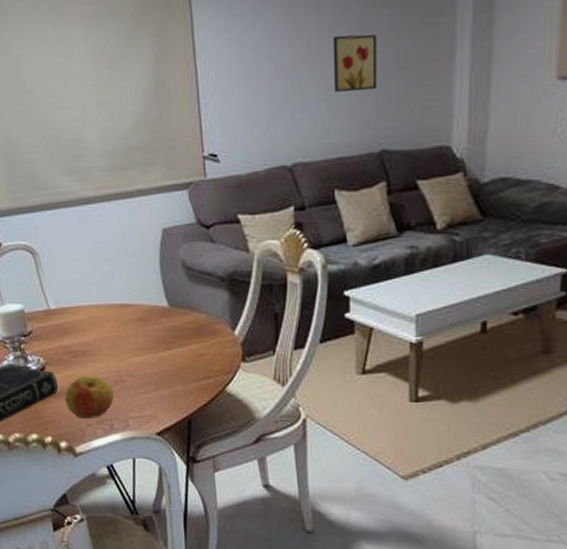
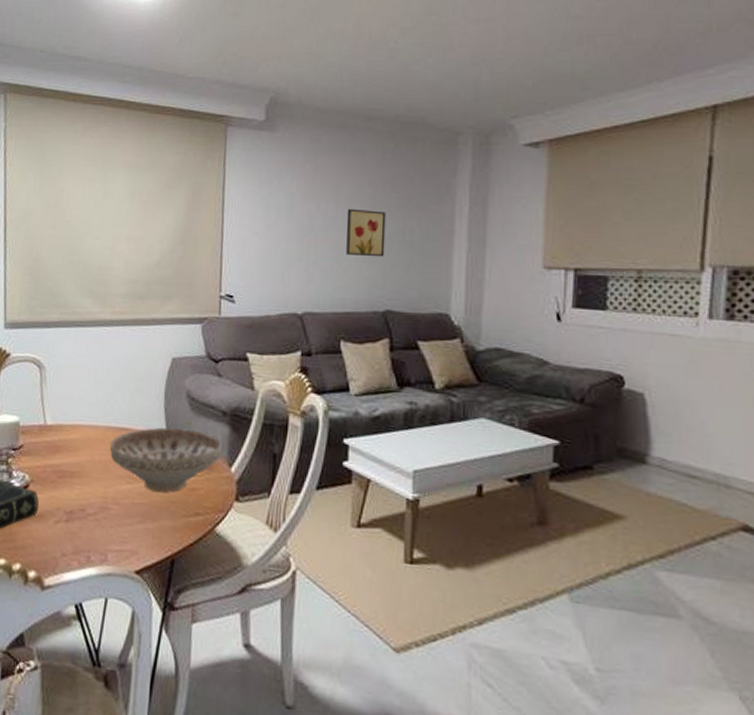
apple: present [65,376,114,418] -> none [43,499,97,548]
decorative bowl: none [114,298,224,361] -> present [109,427,223,493]

